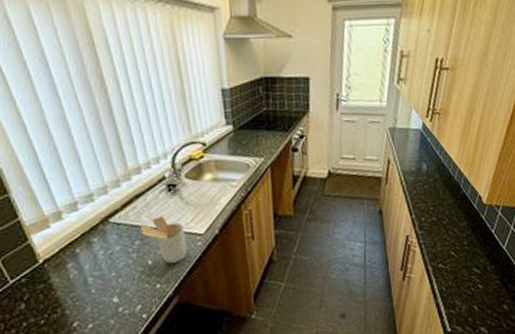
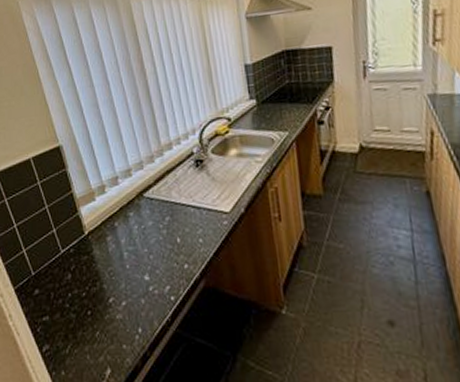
utensil holder: present [140,216,187,264] -> none [170,192,213,244]

